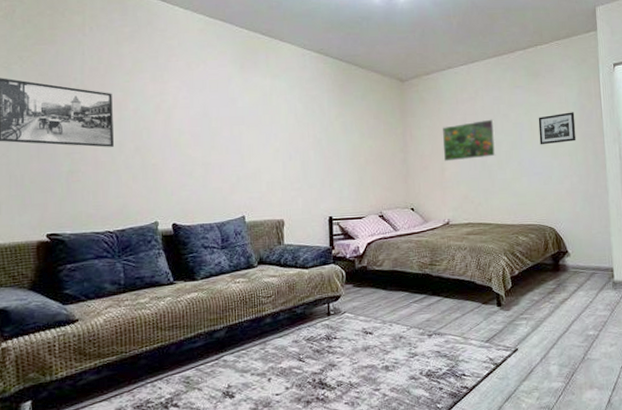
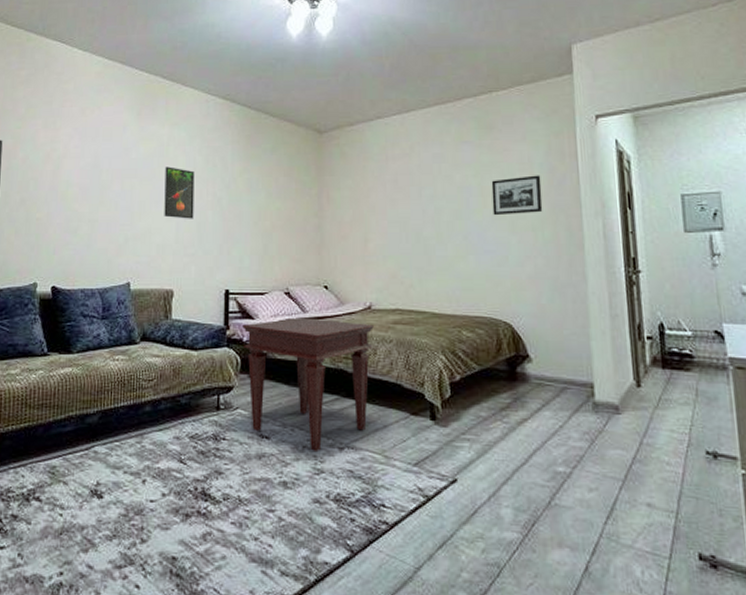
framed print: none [269,113,298,159] -> present [164,166,195,219]
side table: none [345,235,452,340] -> present [243,317,374,451]
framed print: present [442,119,496,162] -> none [366,181,435,231]

